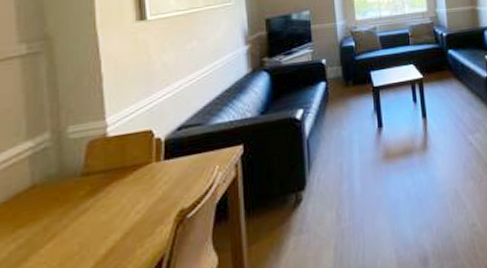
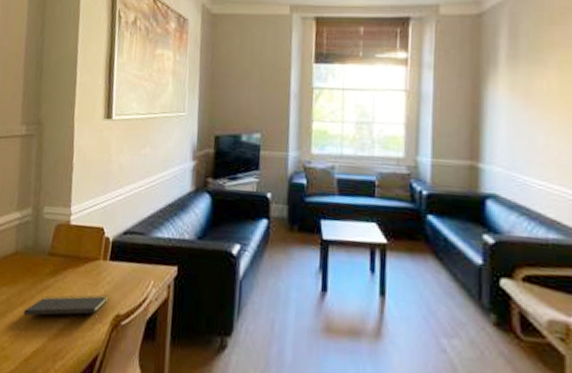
notepad: none [54,195,169,251] -> present [23,294,109,322]

